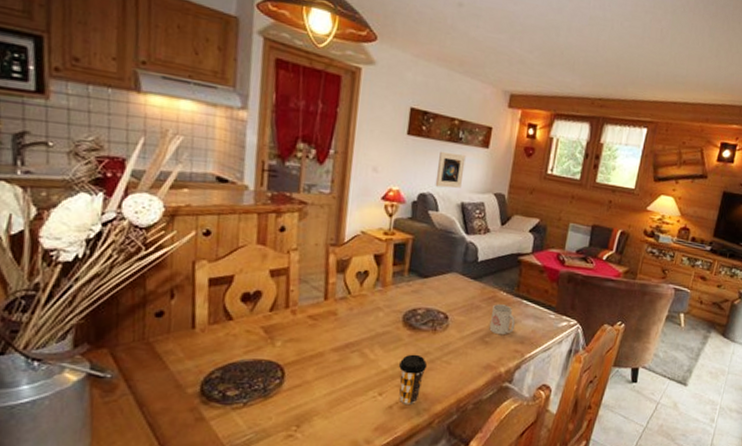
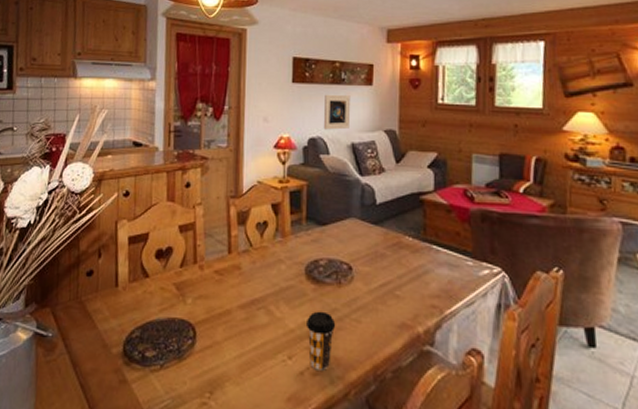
mug: present [489,304,515,335] -> none [398,251,427,288]

